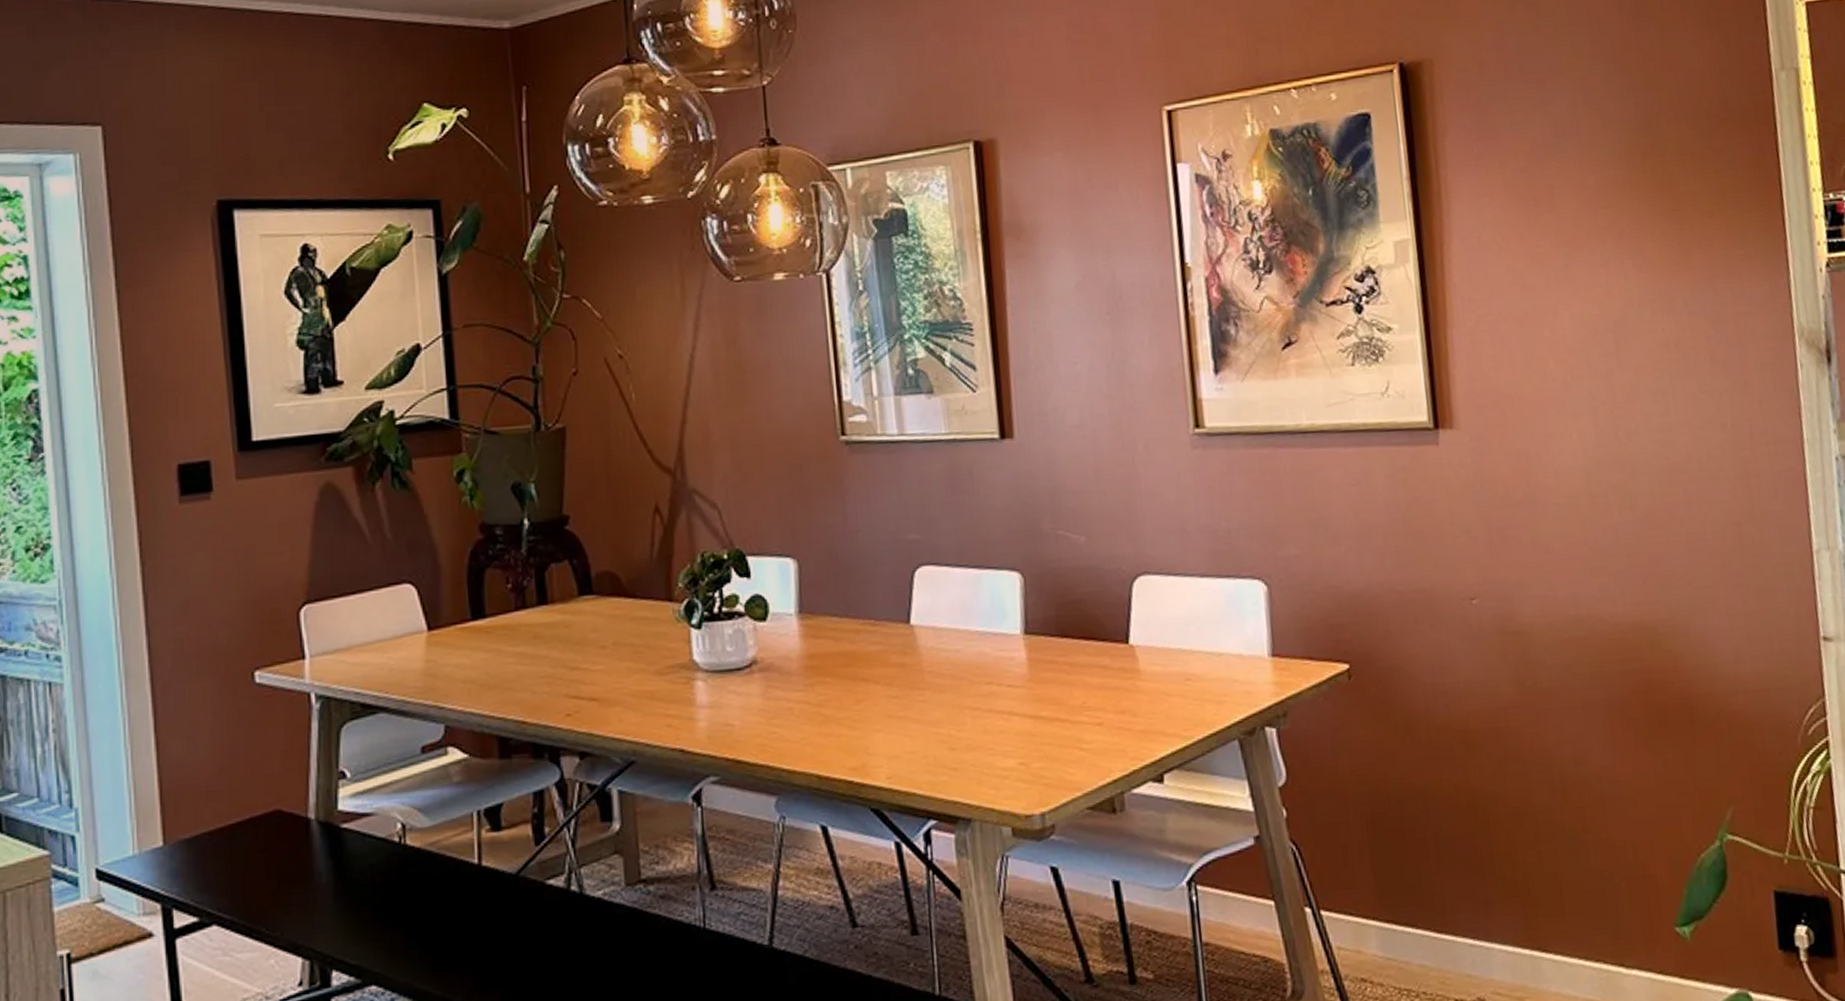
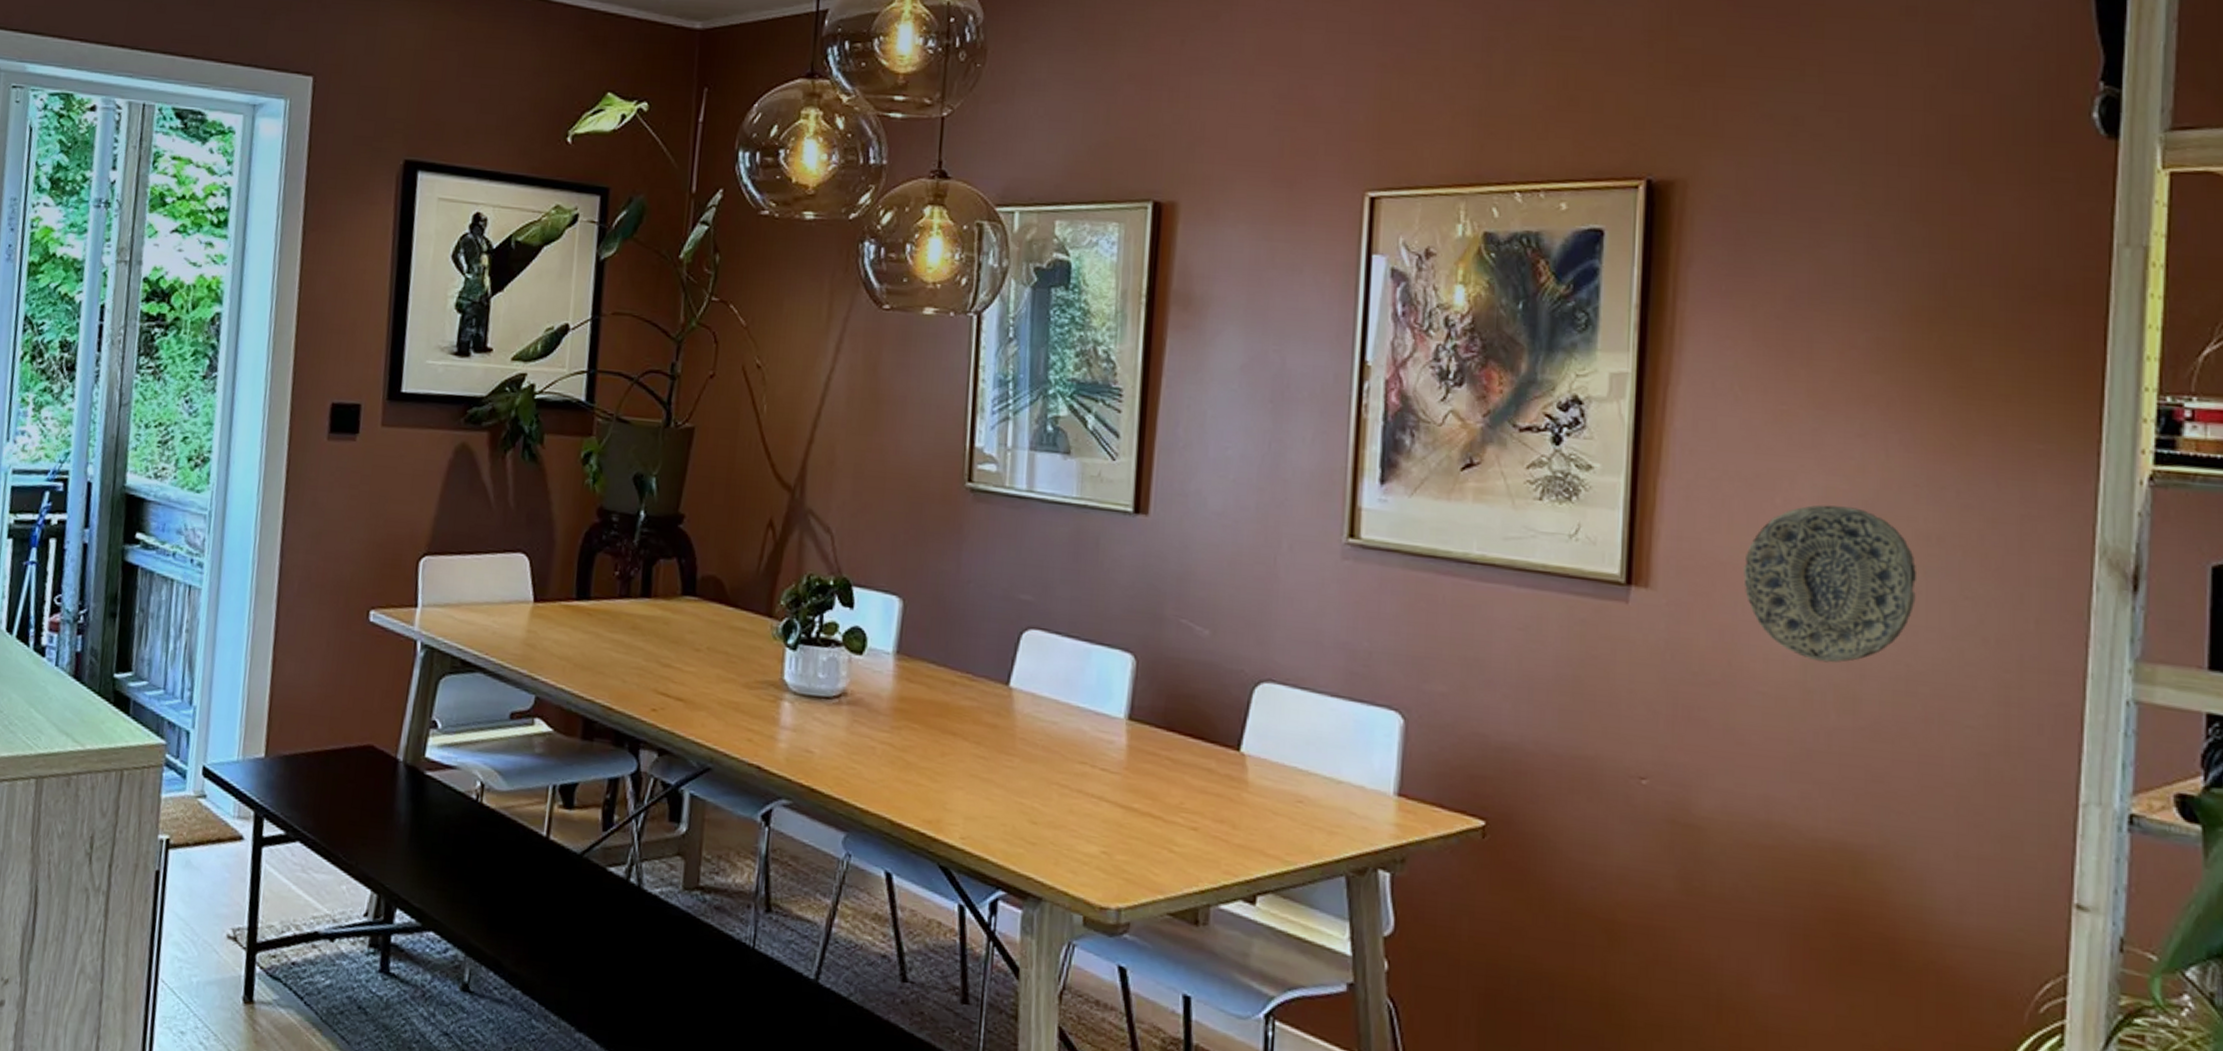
decorative plate: none [1527,328,1666,469] -> present [1743,504,1916,663]

